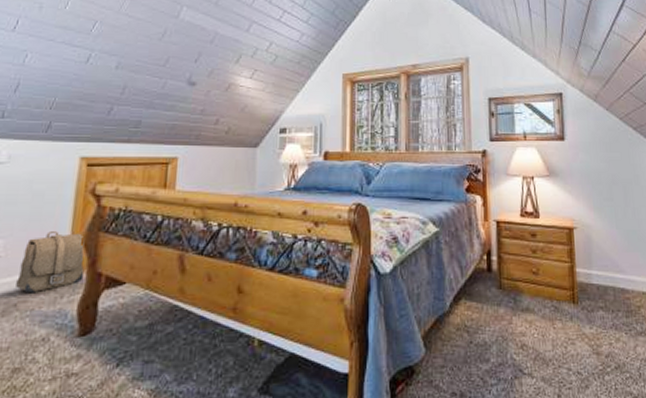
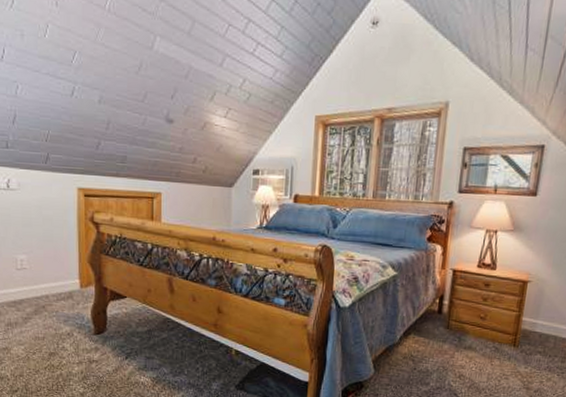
backpack: present [16,231,85,294] -> none [42,251,93,299]

